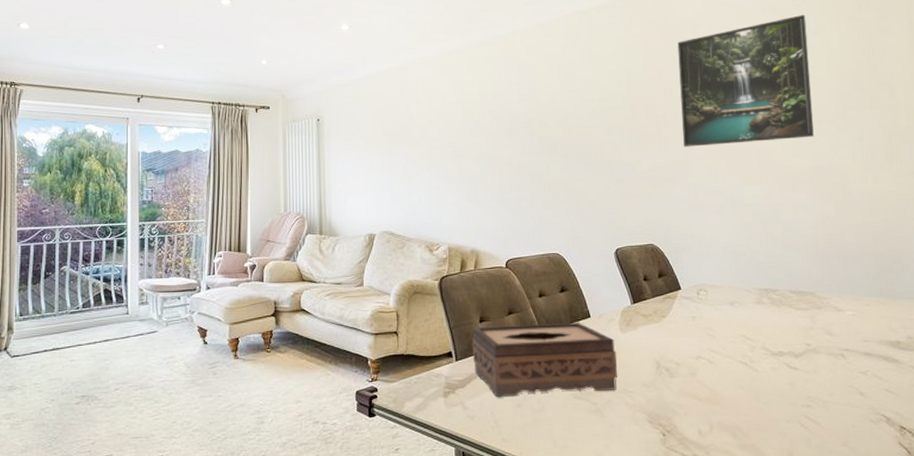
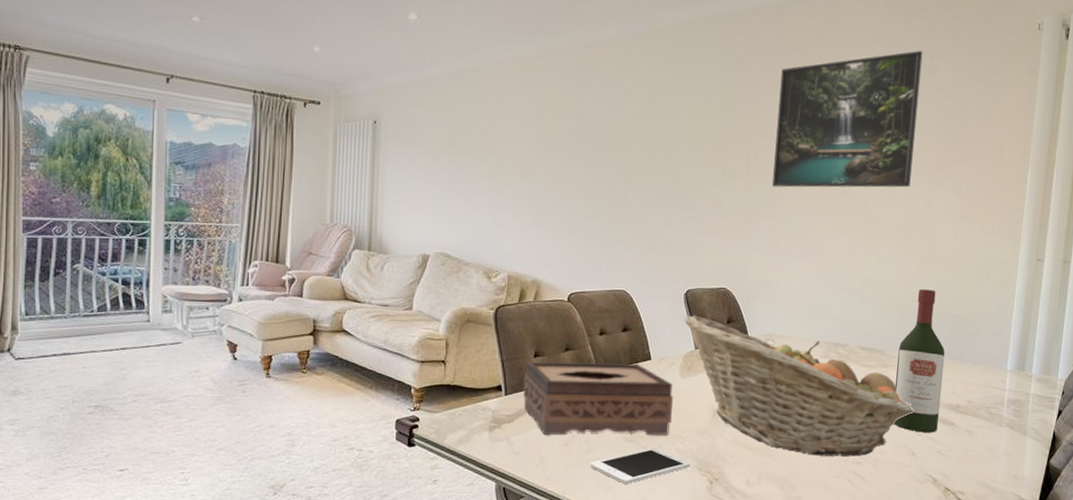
cell phone: none [543,404,642,441] -> present [590,448,691,484]
fruit basket: none [617,272,856,402] -> present [684,315,915,457]
wine bottle: none [829,231,882,372] -> present [893,289,945,433]

